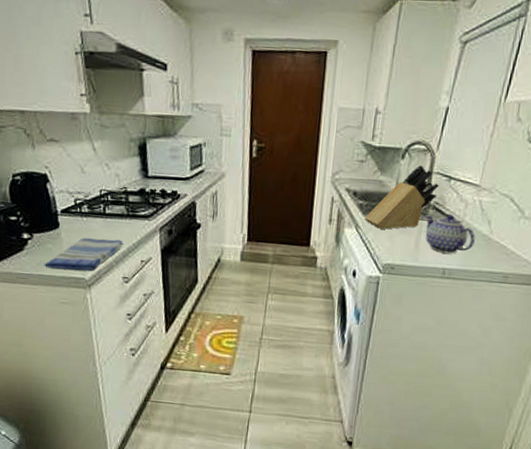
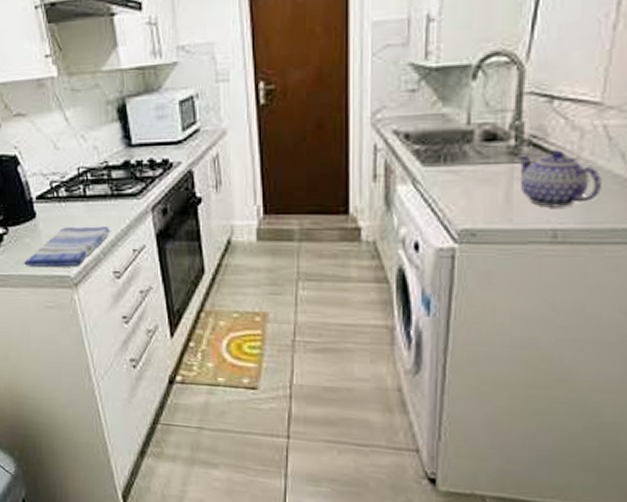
knife block: present [364,165,439,230] -> none [423,84,535,183]

